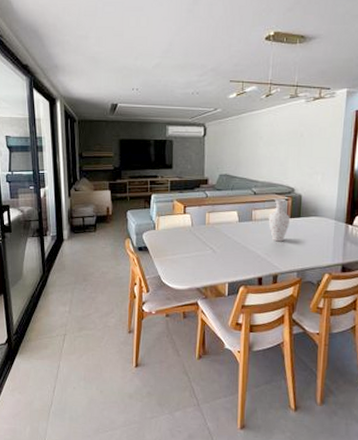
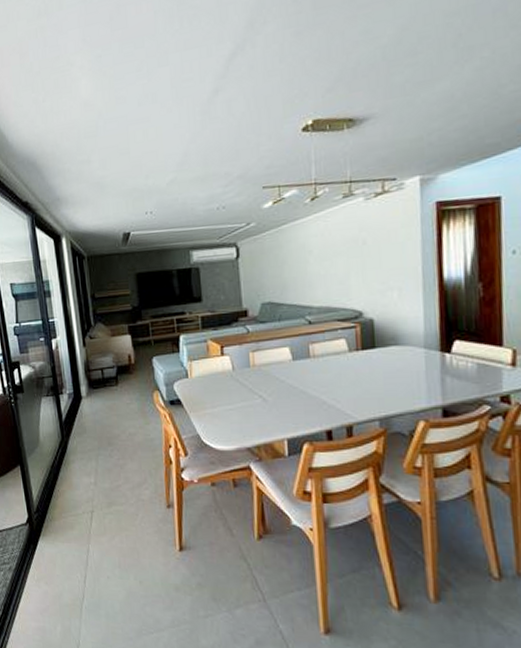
vase: present [268,198,289,242] -> none [331,326,361,382]

